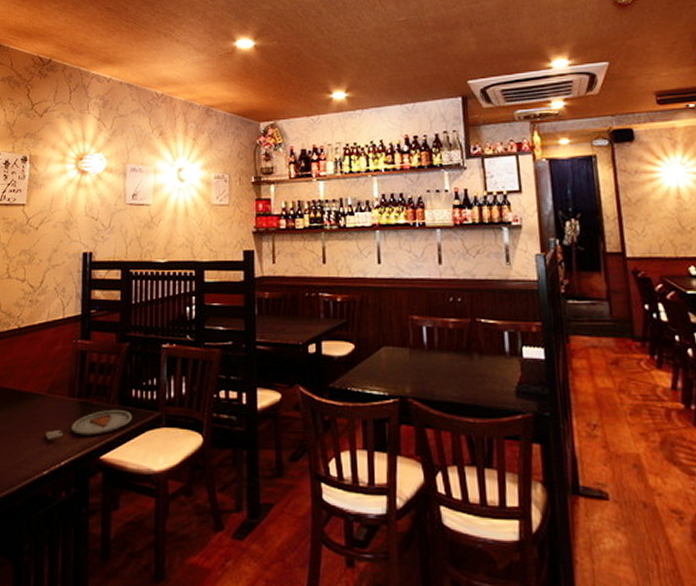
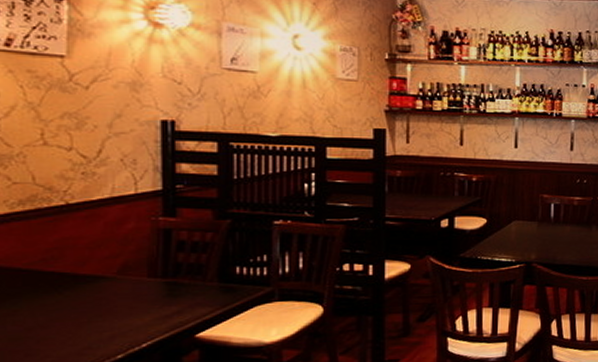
dinner plate: present [46,410,132,439] -> none [118,288,237,323]

